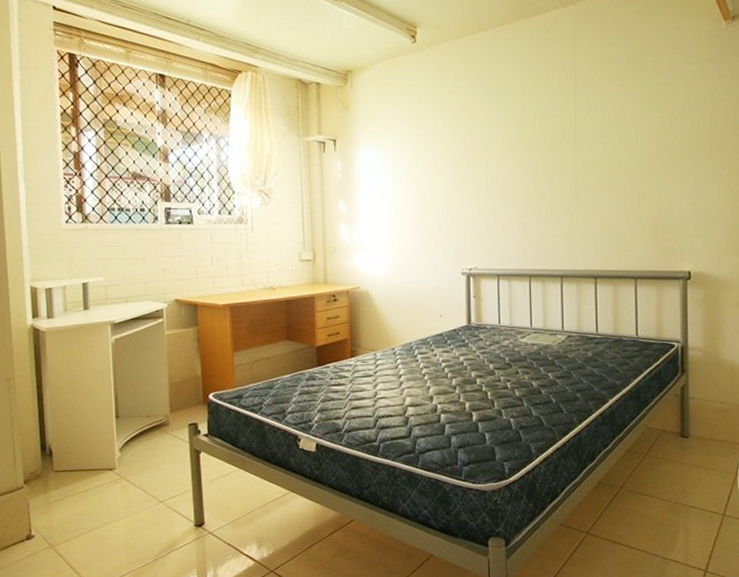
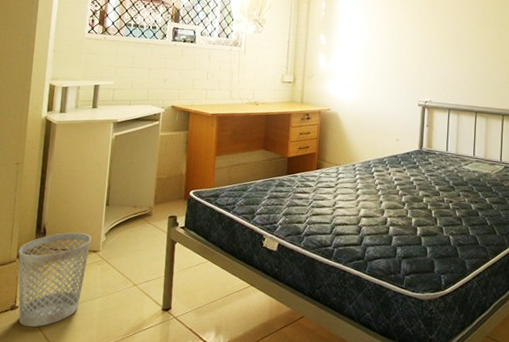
wastebasket: none [25,451,105,557] -> present [18,232,92,328]

